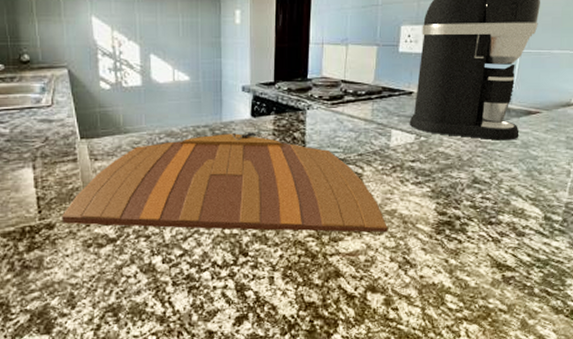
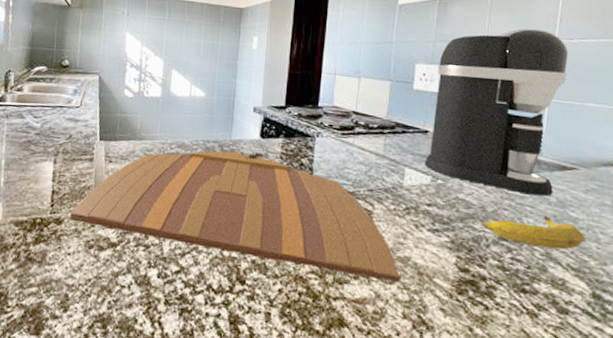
banana: none [458,155,542,185] -> present [481,215,585,250]

